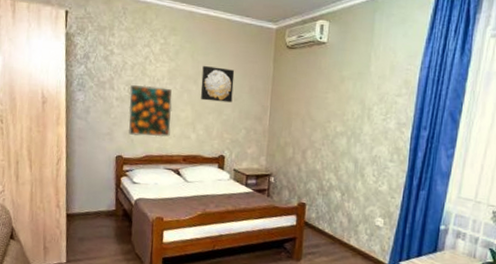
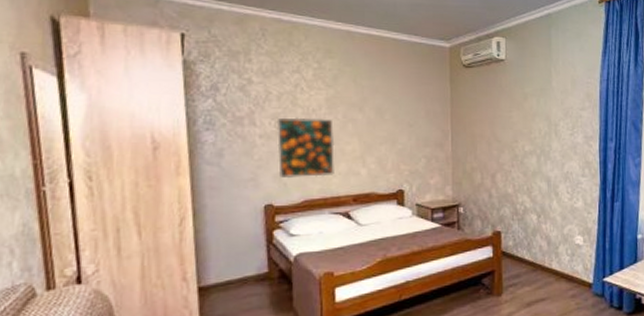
wall art: present [200,65,235,103] -> none [368,90,407,130]

